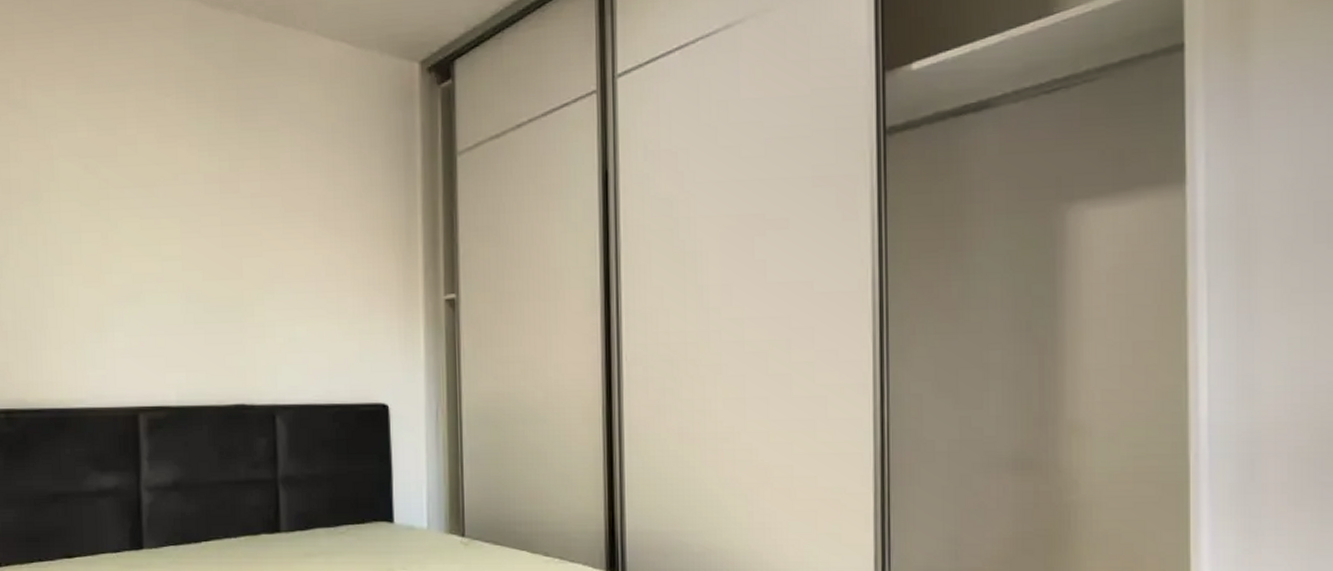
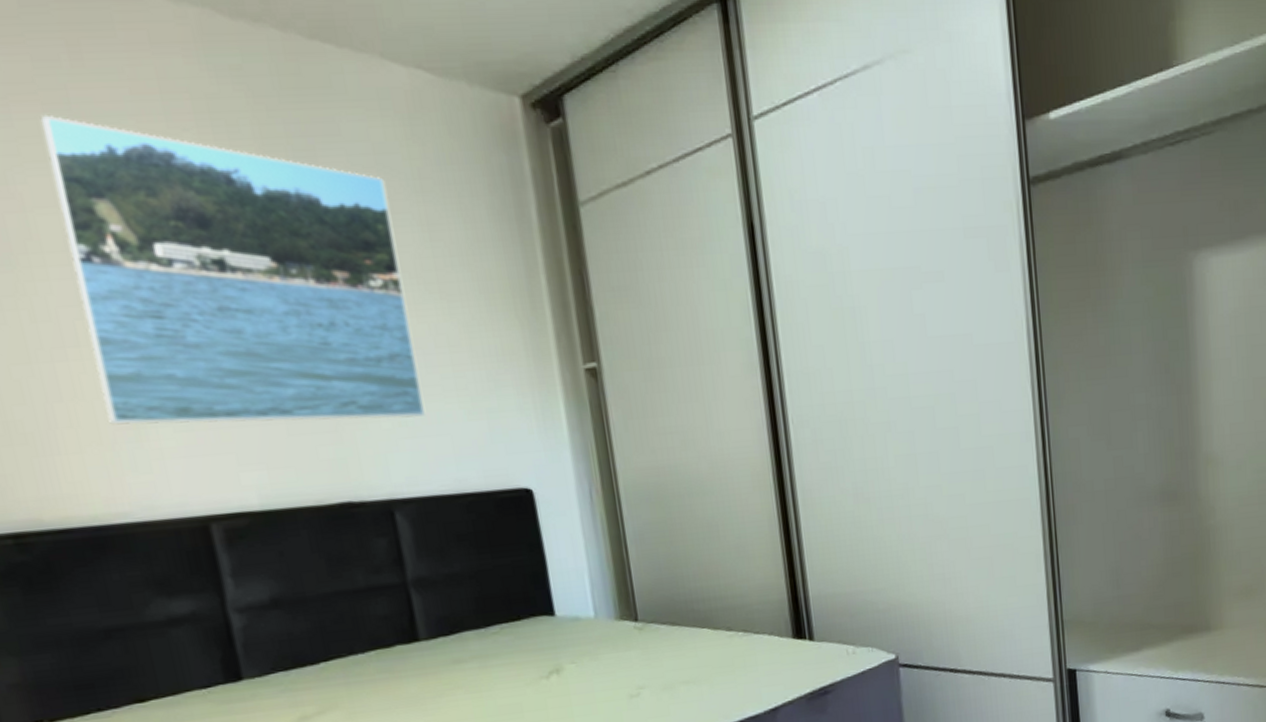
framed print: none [73,86,310,336] -> present [40,114,425,425]

